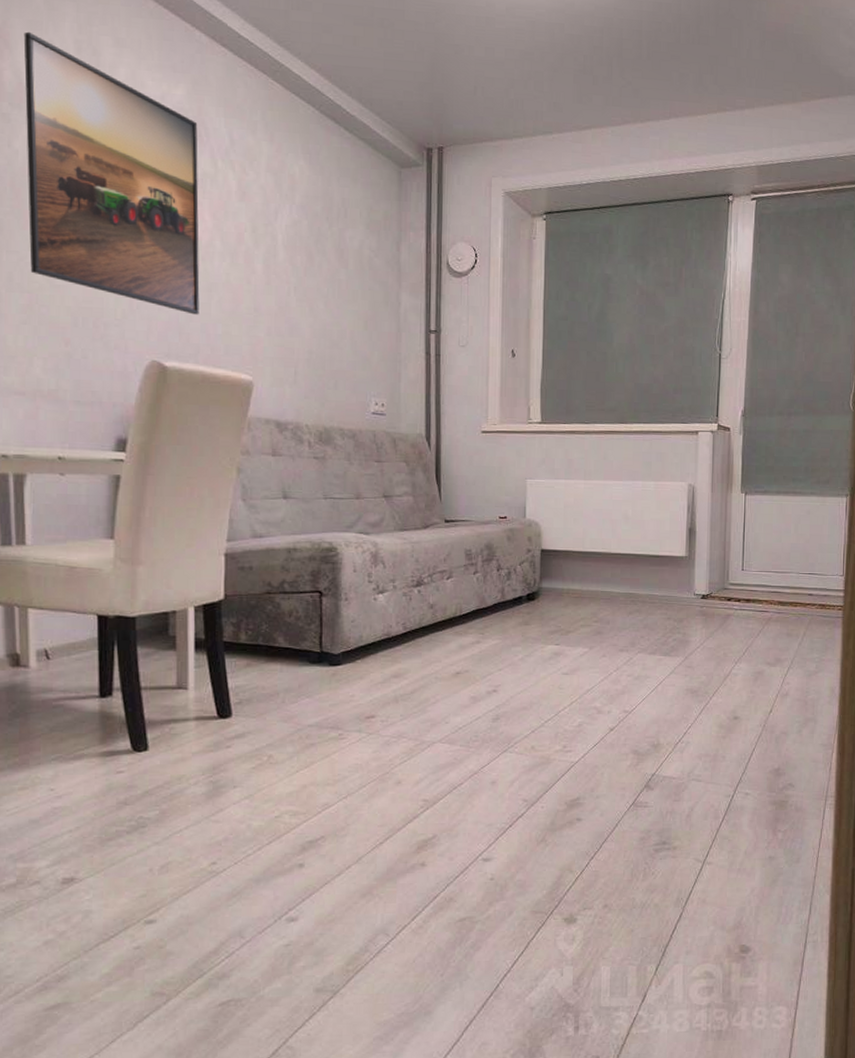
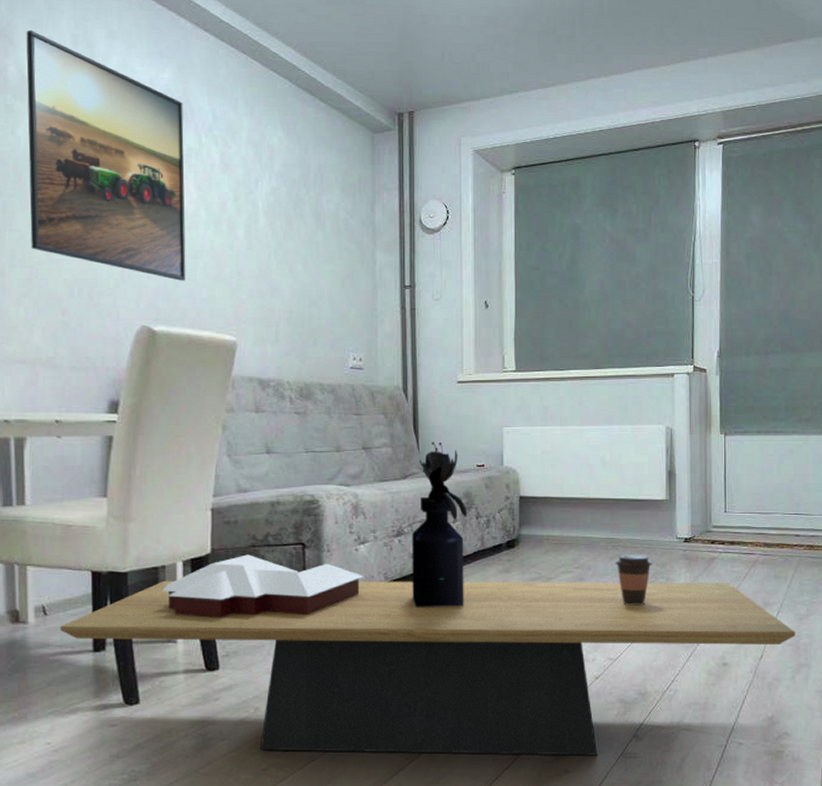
coffee table: none [64,626,805,805] -> present [60,580,796,756]
books: none [173,601,382,666] -> present [163,554,364,619]
vase: none [431,491,489,658] -> present [412,441,468,607]
coffee cup: none [634,610,670,660] -> present [615,555,652,606]

